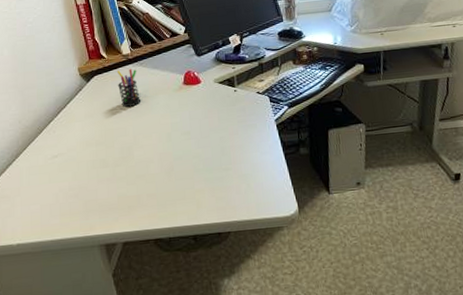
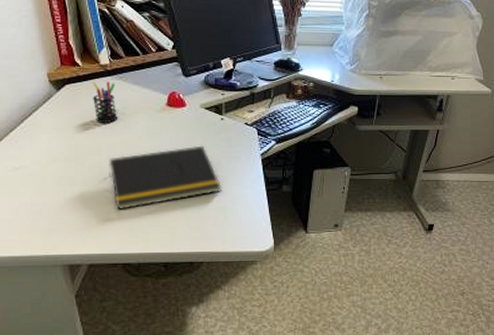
notepad: none [136,117,241,187] -> present [109,145,221,209]

